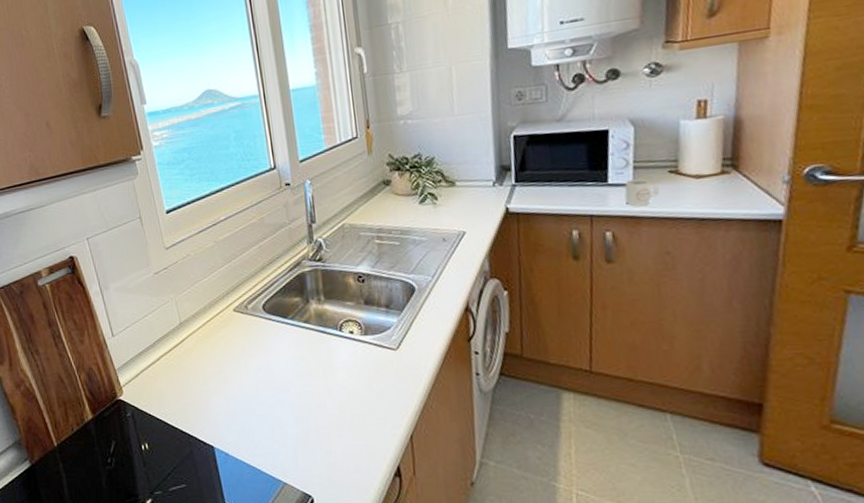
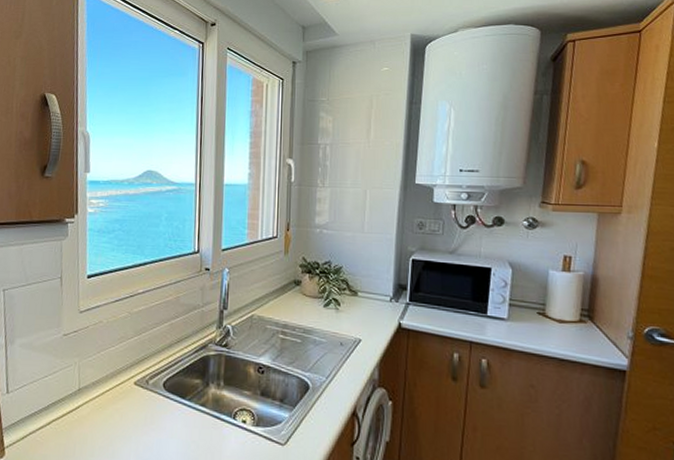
mug: present [624,178,659,207] -> none [500,315,529,341]

